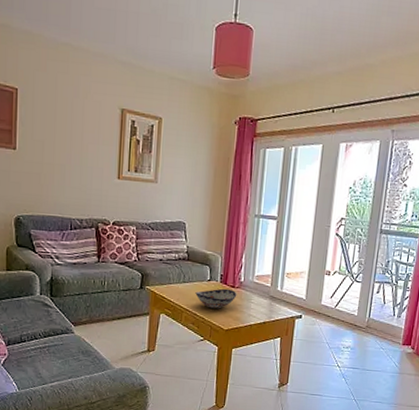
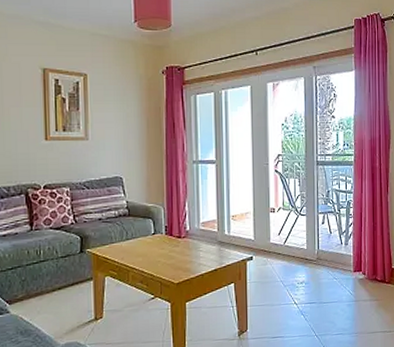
decorative bowl: present [195,288,237,309] -> none [140,240,184,263]

